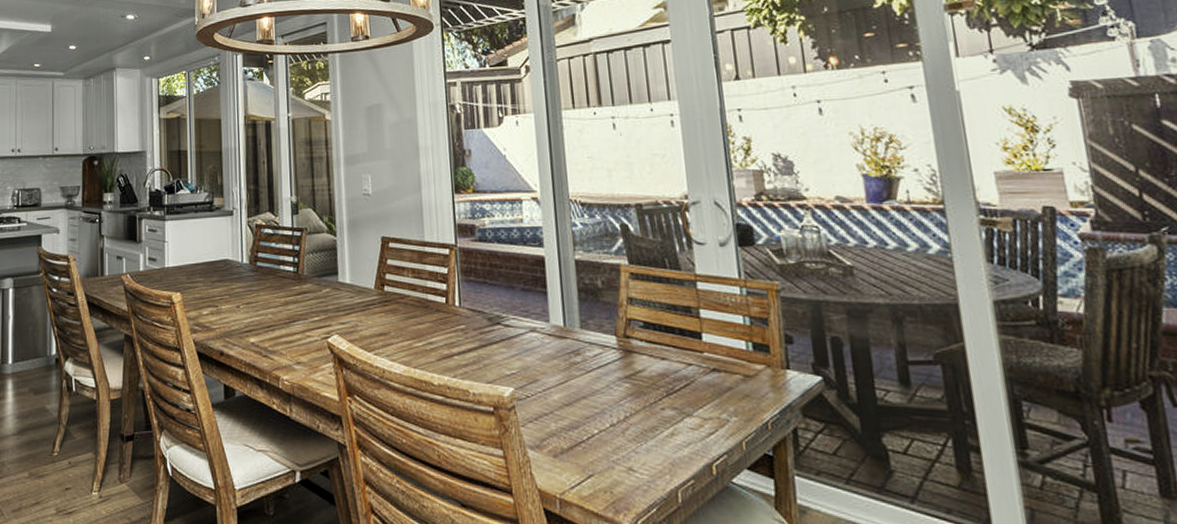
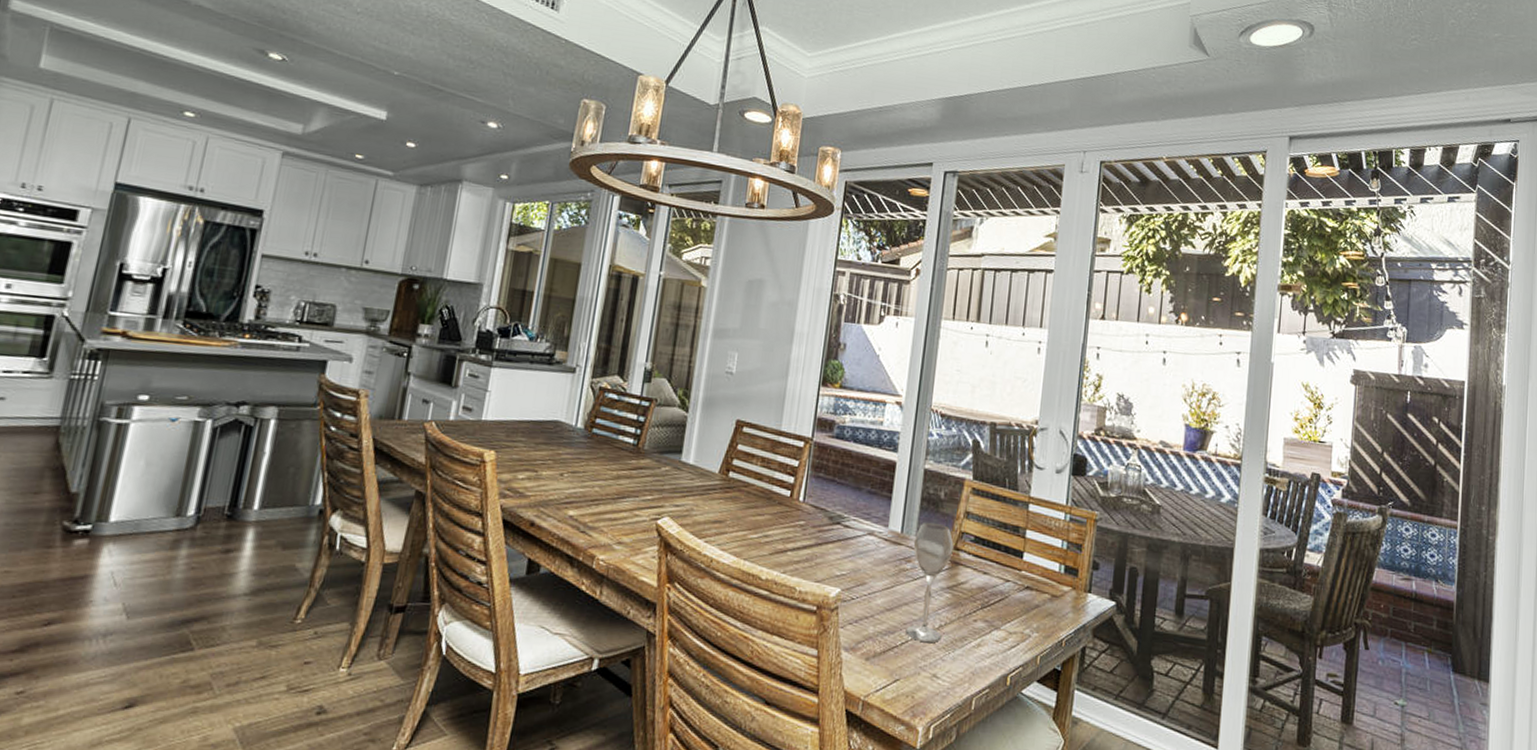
wineglass: none [579,312,630,436] -> present [905,522,954,643]

